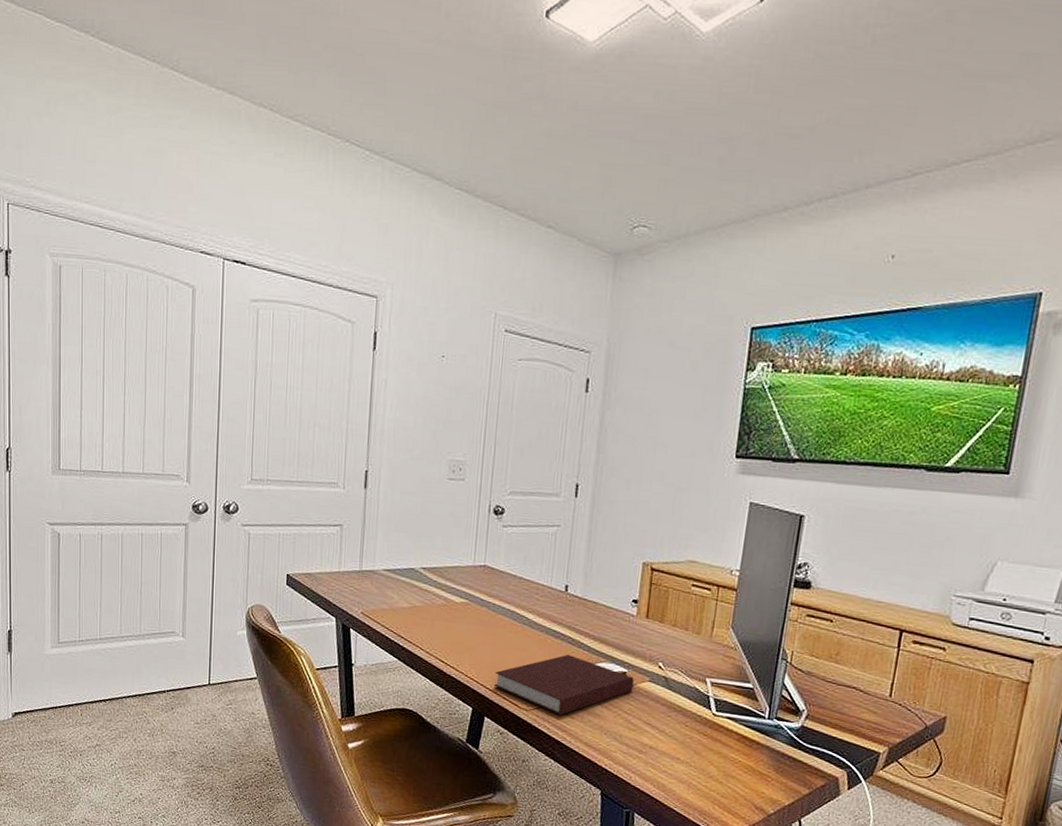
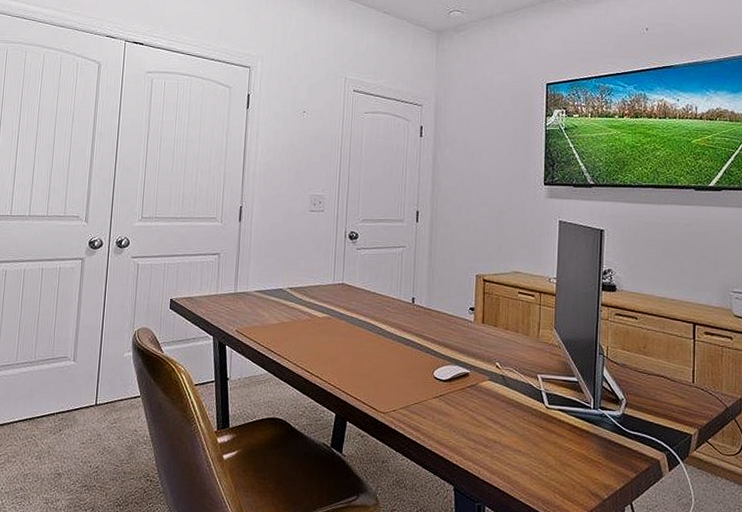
notebook: present [493,655,634,715] -> none [354,360,476,416]

